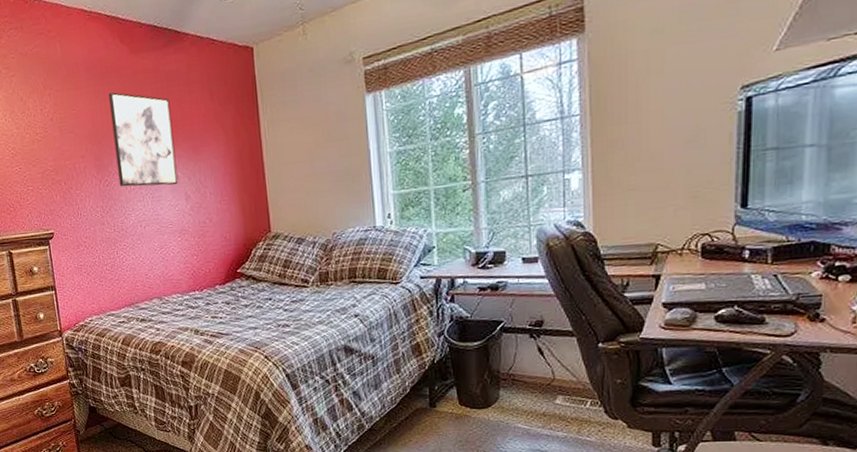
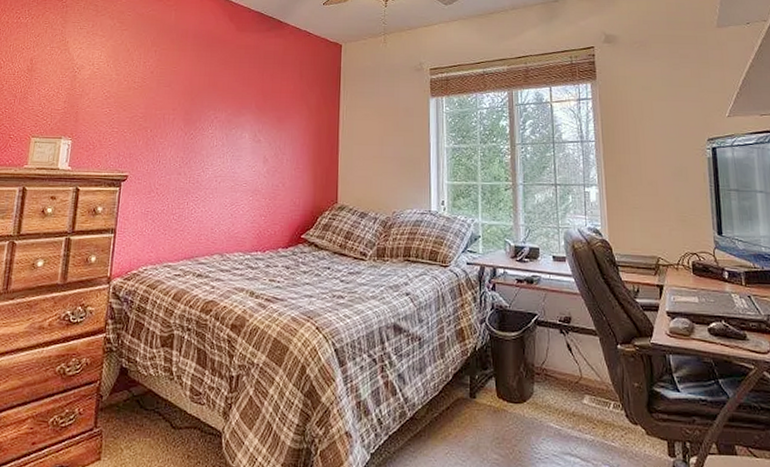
wall art: present [108,92,178,187] -> none [203,59,264,147]

